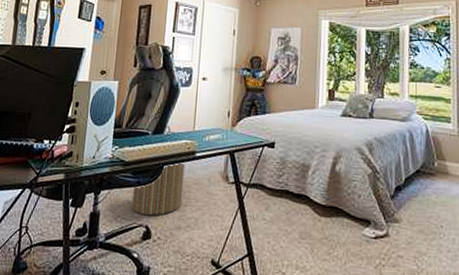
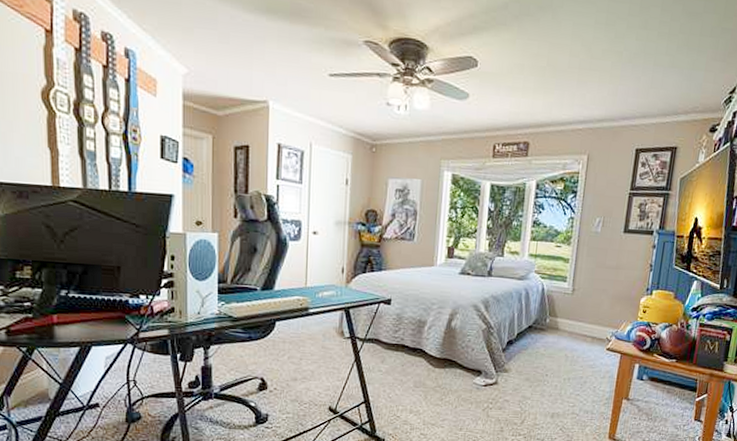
laundry hamper: present [132,124,186,216] -> none [245,279,299,369]

